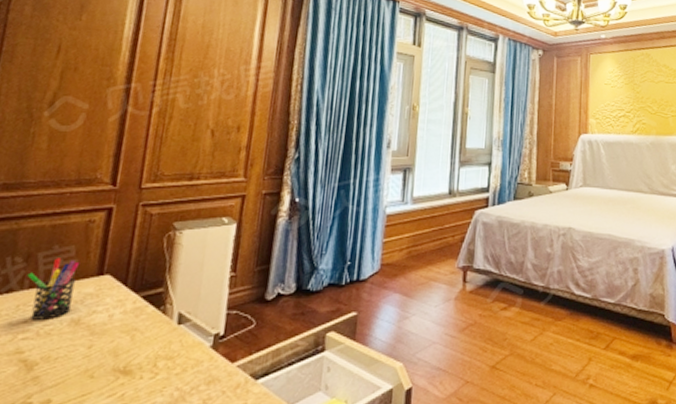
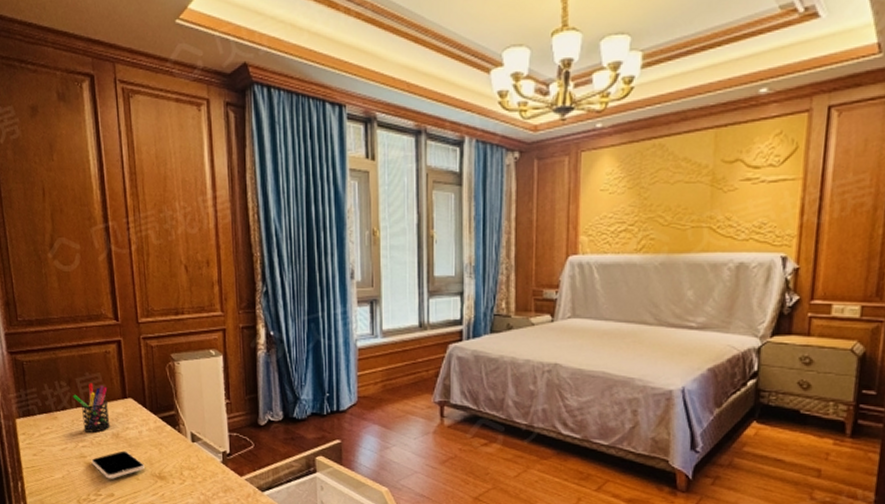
smartphone: none [29,341,106,380] -> present [91,451,145,479]

